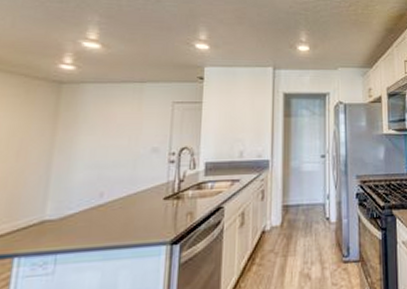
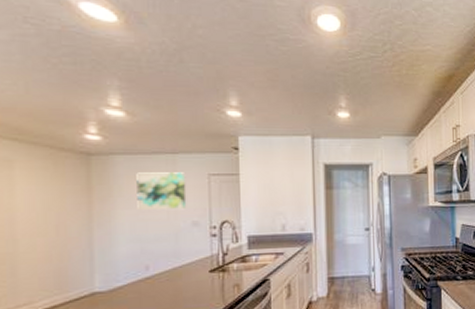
wall art: none [100,100,151,136] -> present [136,172,187,210]

